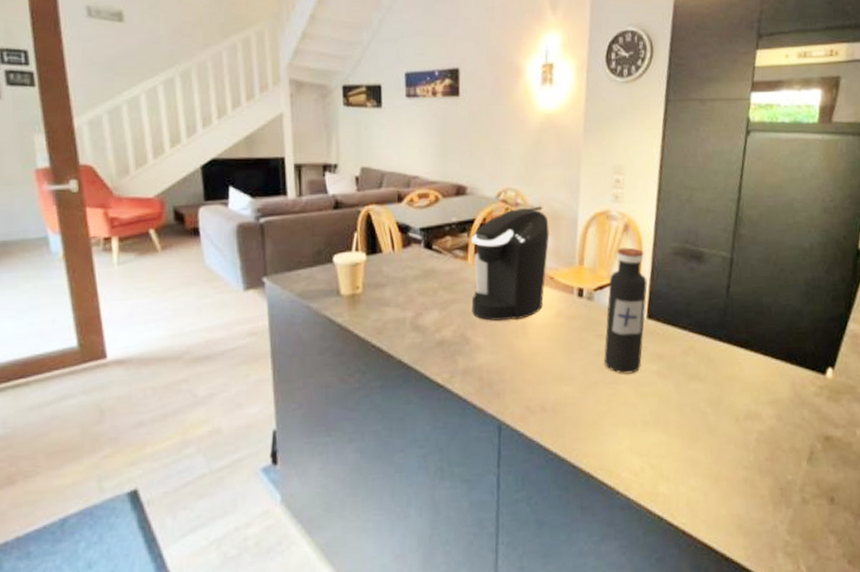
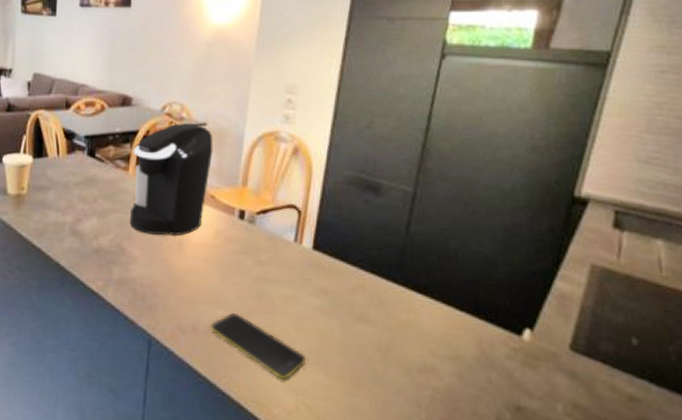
smartphone: none [558,388,647,445] -> present [211,313,305,380]
water bottle: present [604,247,647,374] -> none [263,171,315,306]

